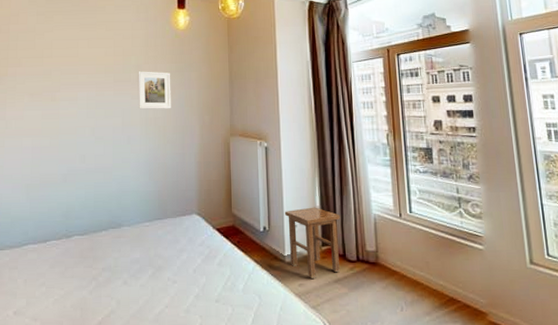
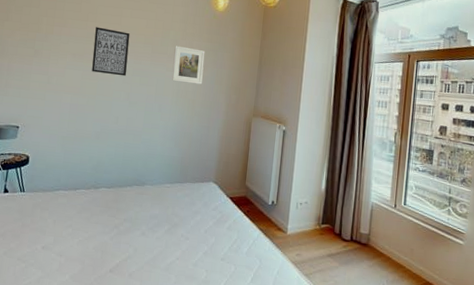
wall art: none [51,62,90,111] -> present [92,27,130,77]
stool: present [284,207,340,278] -> none [292,189,342,251]

